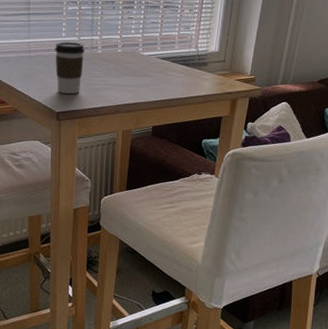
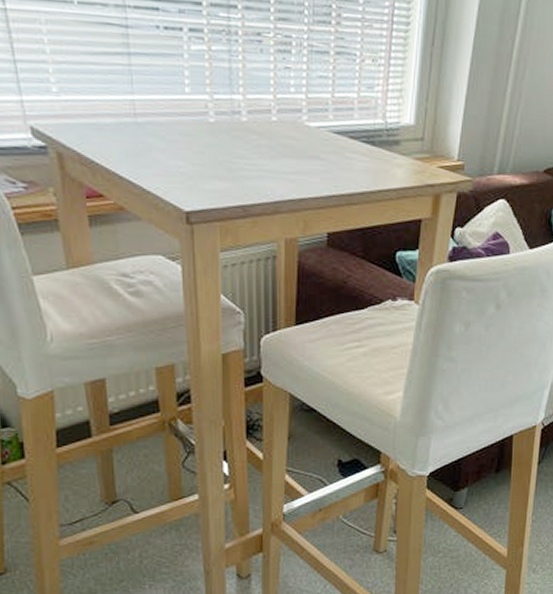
coffee cup: present [54,42,85,95] -> none [174,101,223,185]

